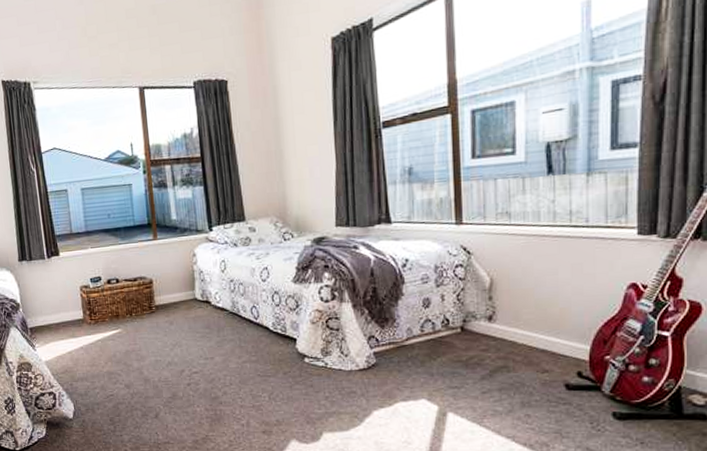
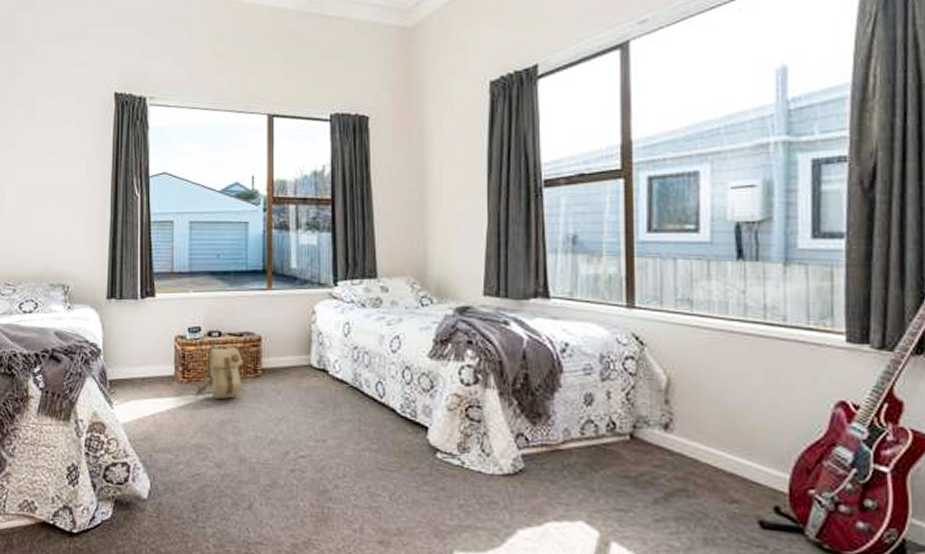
backpack: none [105,290,141,334] -> present [199,345,243,399]

